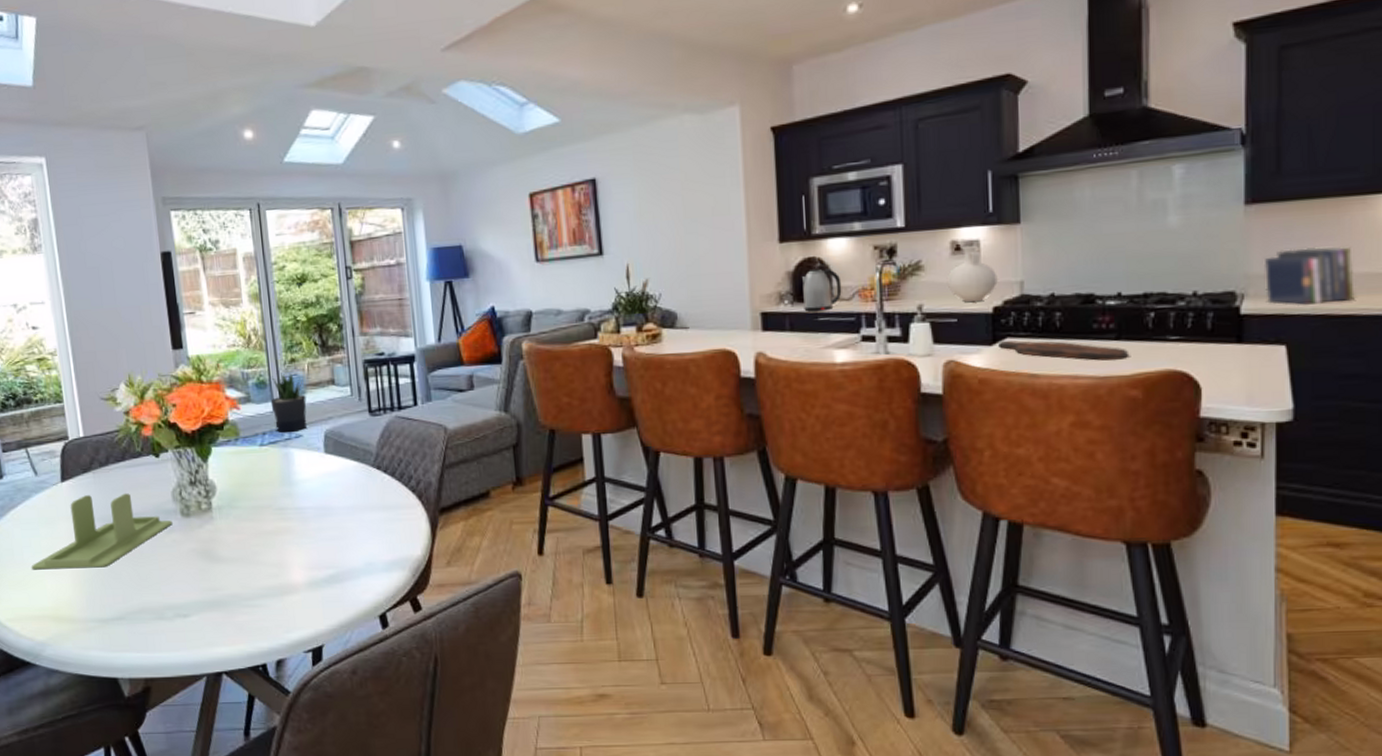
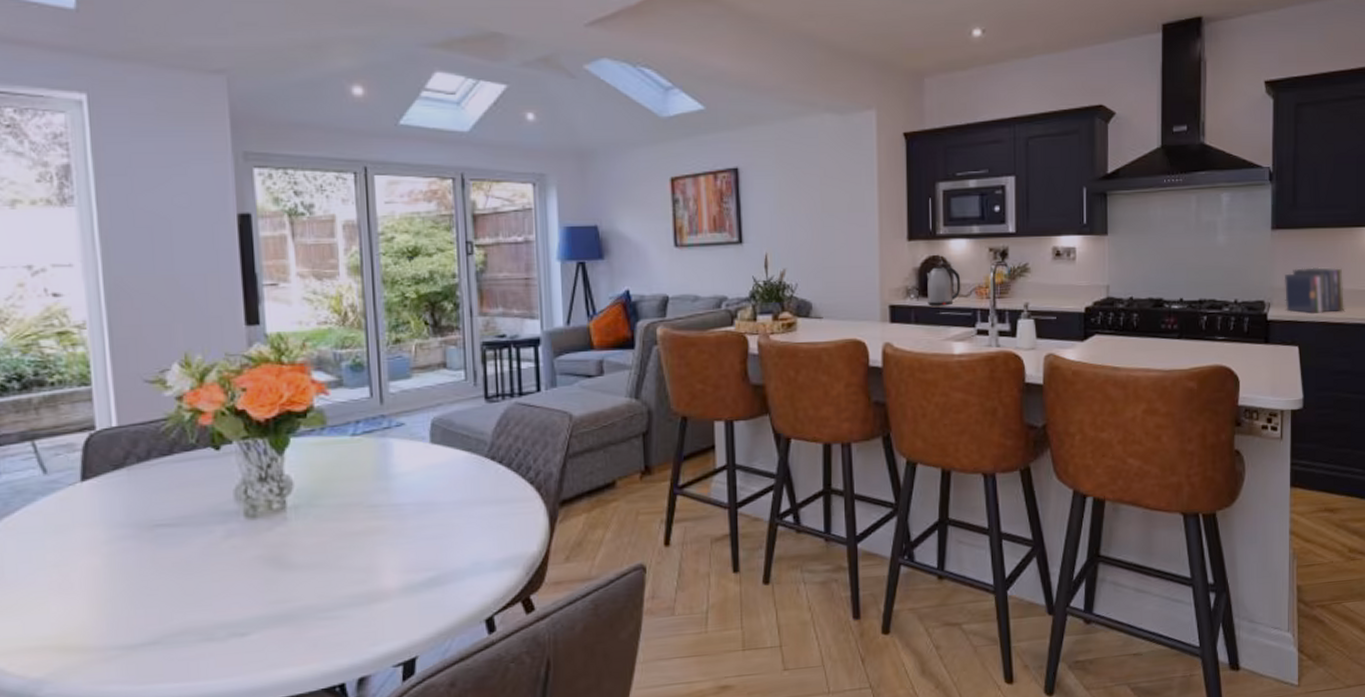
napkin holder: present [31,493,173,569] -> none [28,493,233,589]
planter: present [270,370,307,434] -> none [368,352,412,422]
ceramic jug: present [946,245,998,303] -> none [1048,252,1089,303]
cutting board: present [998,340,1128,362] -> none [1089,336,1187,357]

